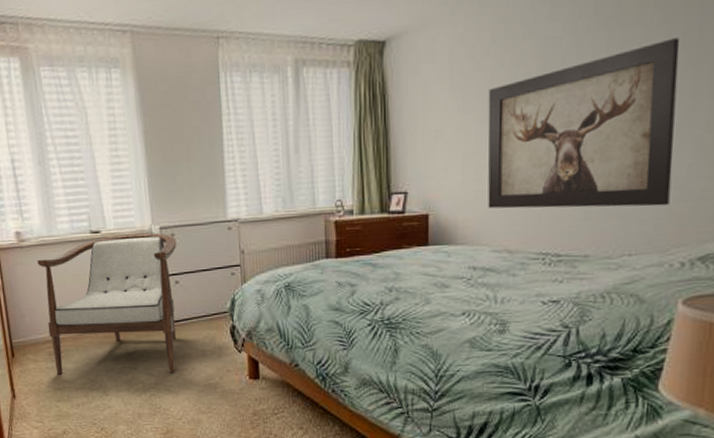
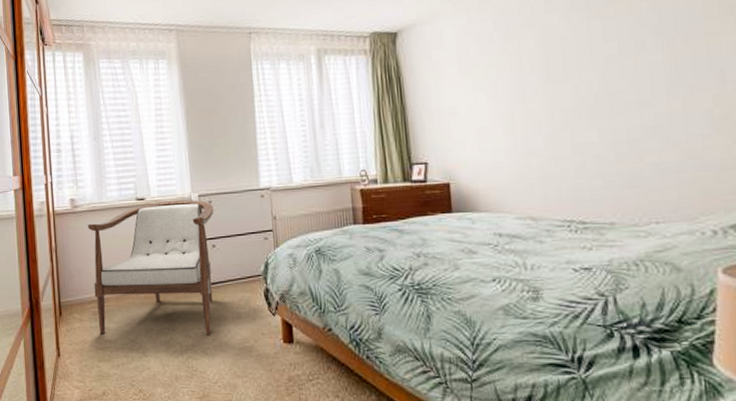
wall art: present [487,38,680,209] -> none [495,23,690,178]

